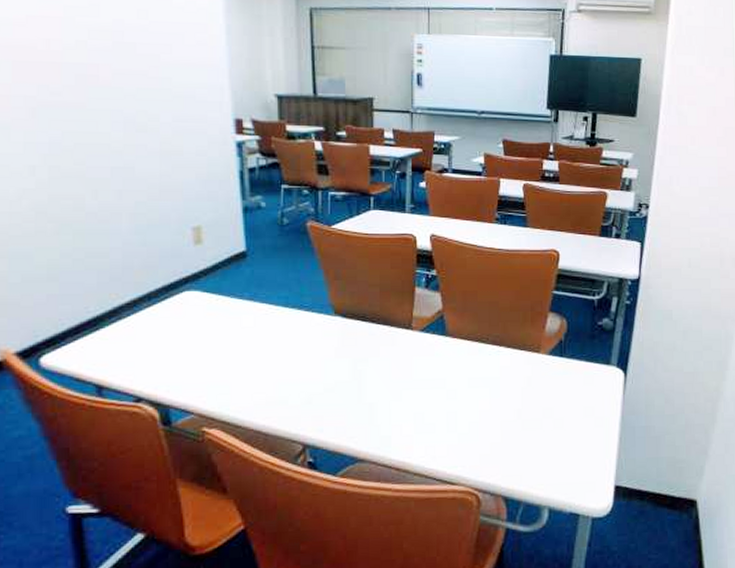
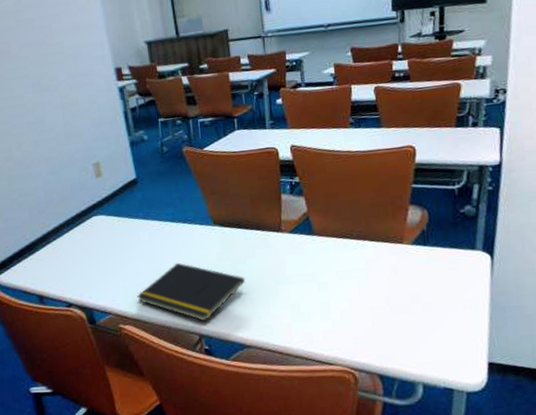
notepad: none [230,355,366,429] -> present [137,262,246,322]

